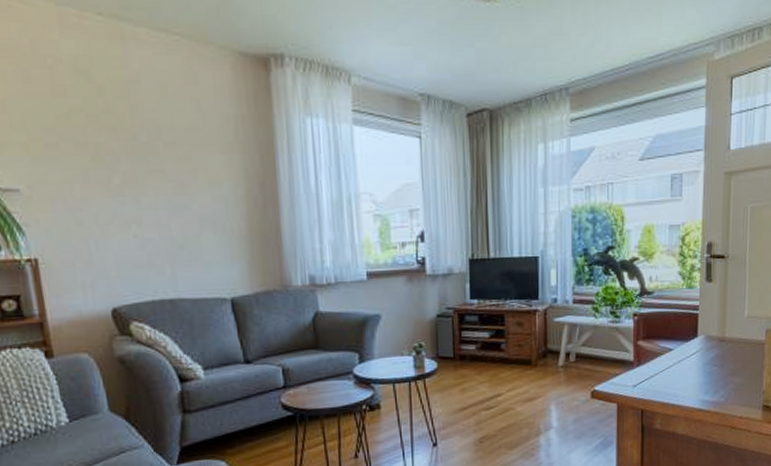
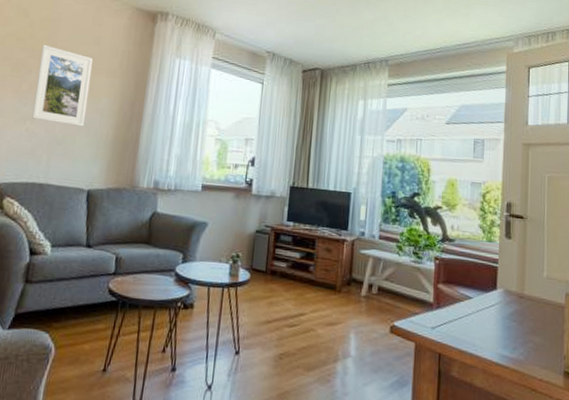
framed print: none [125,118,208,223] -> present [32,44,94,127]

